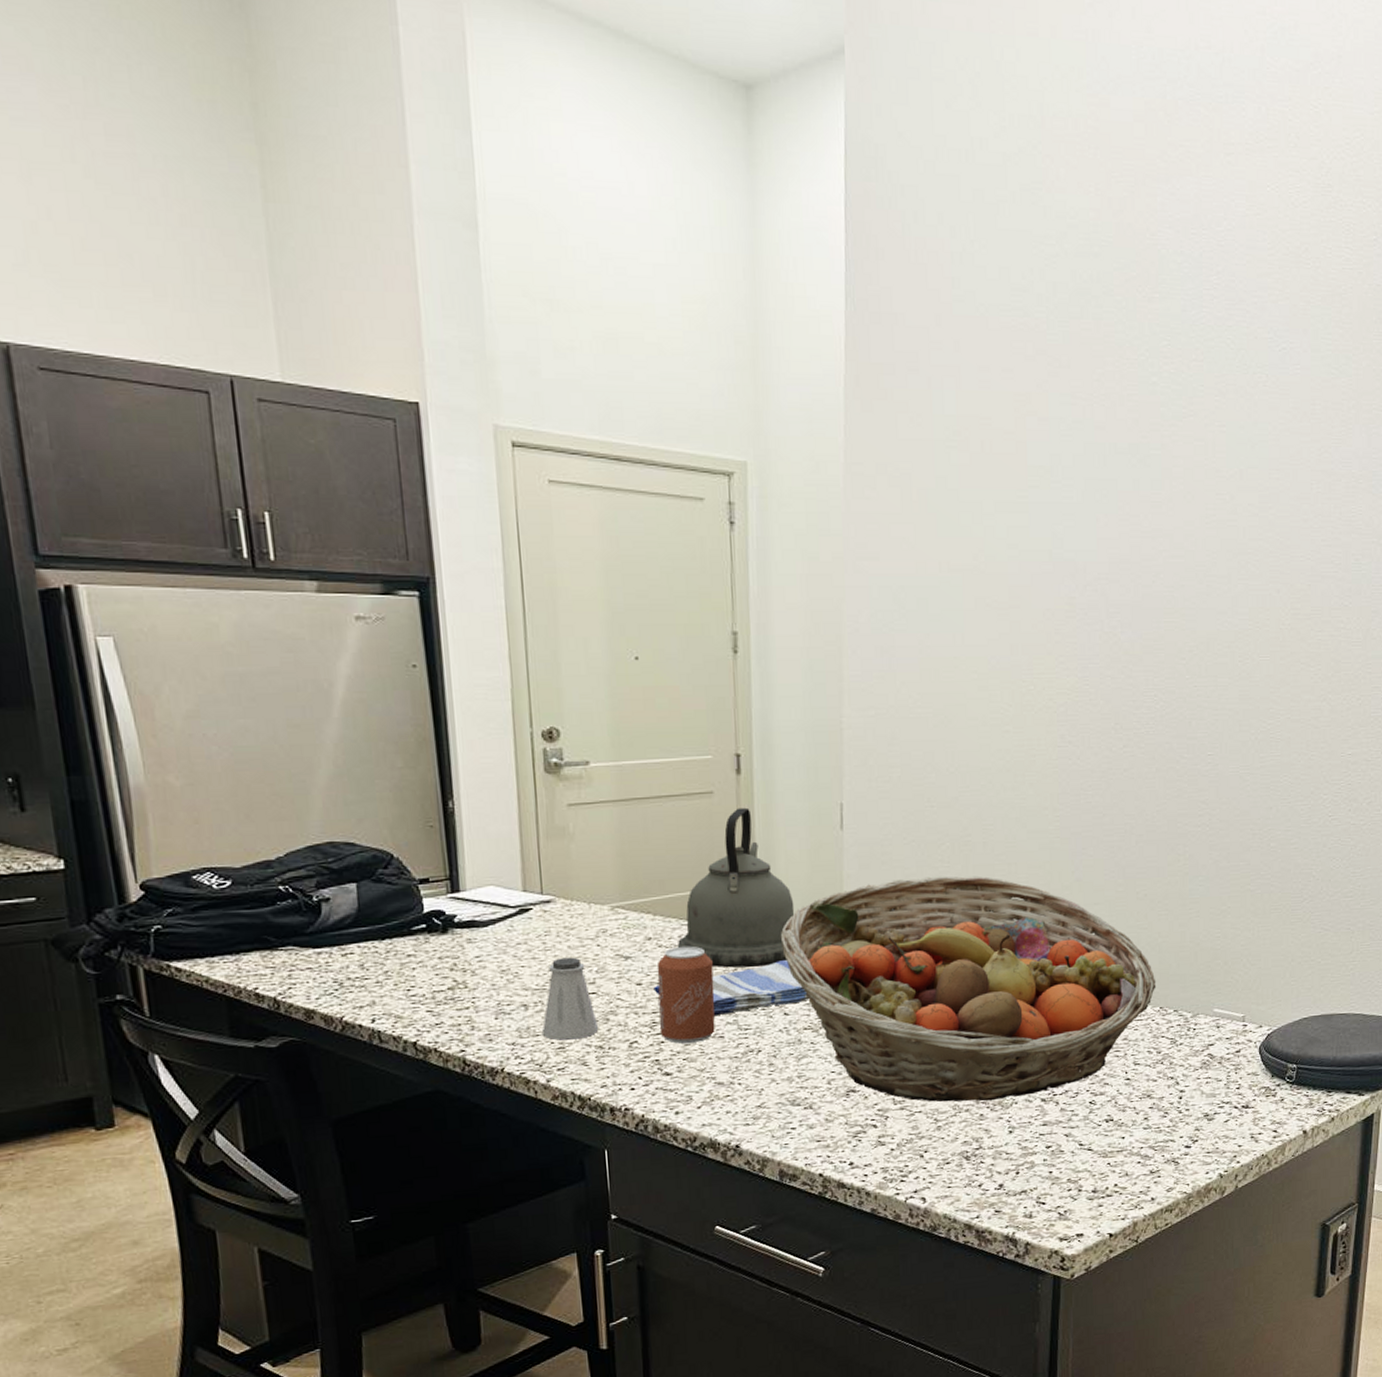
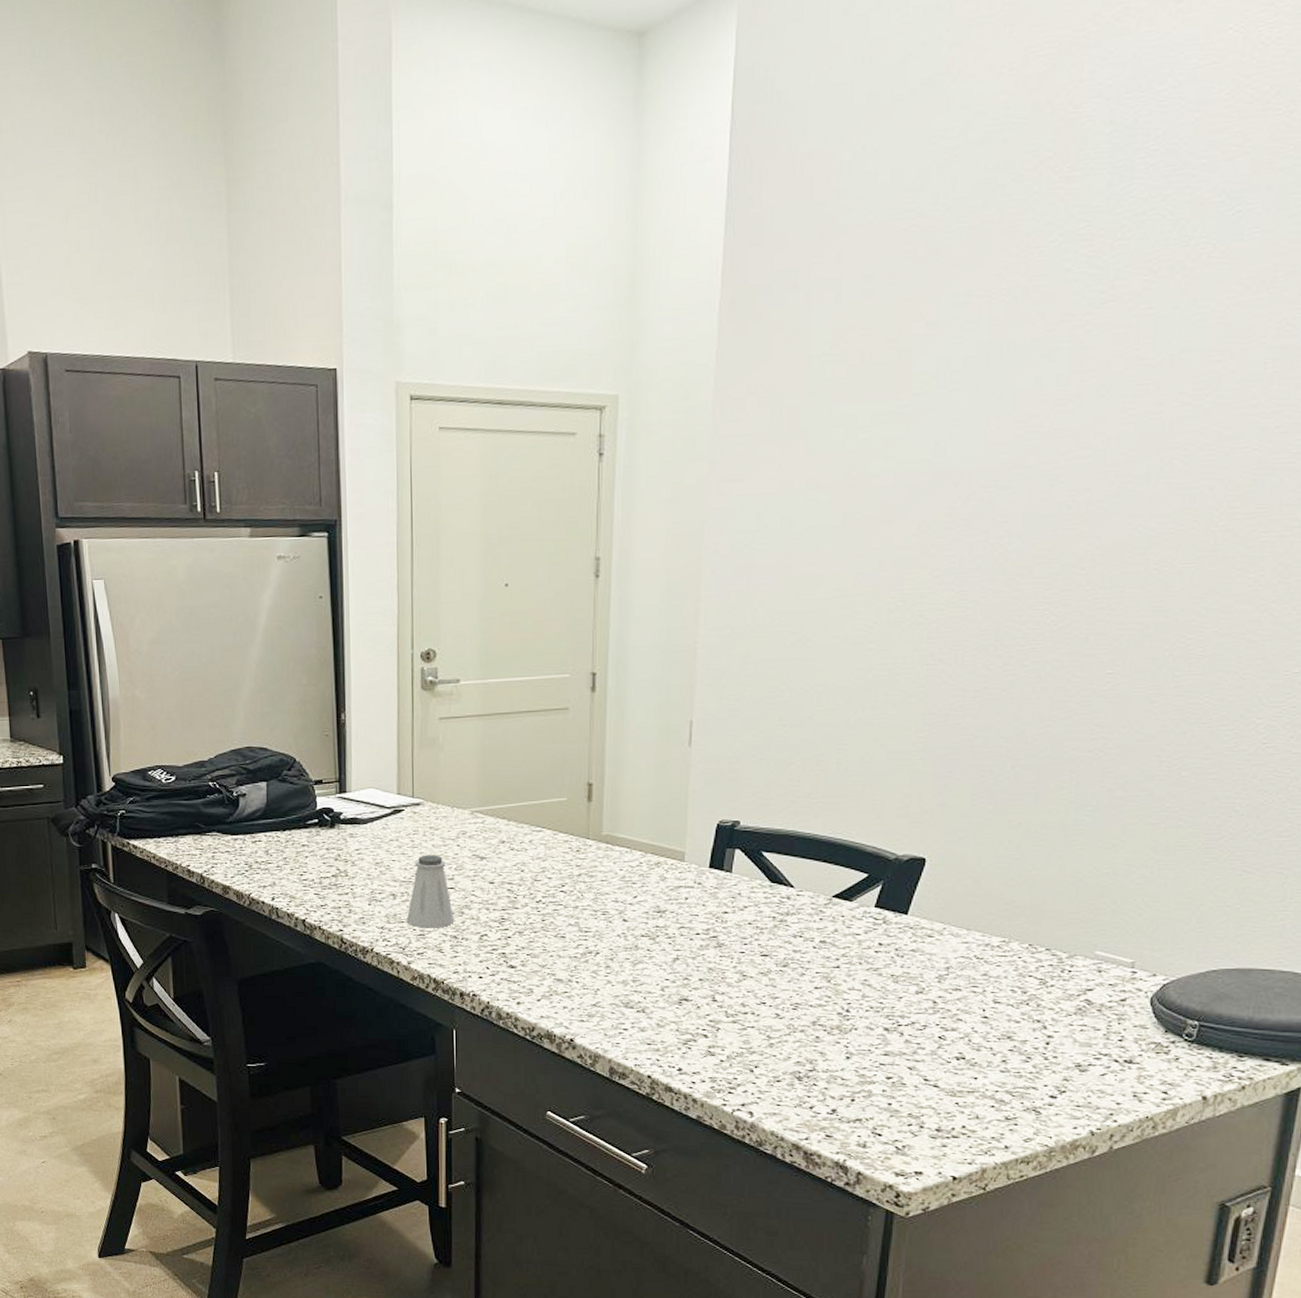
dish towel: present [653,960,810,1017] -> none [504,869,649,917]
can: present [657,946,715,1044] -> none [507,850,559,940]
kettle: present [678,807,795,968] -> none [528,723,639,873]
fruit basket: present [780,876,1156,1102] -> none [623,795,1026,1024]

